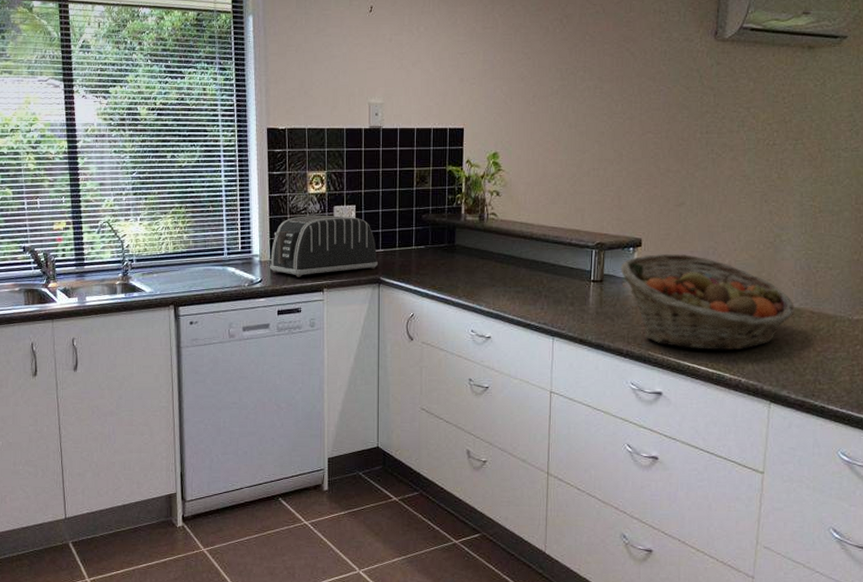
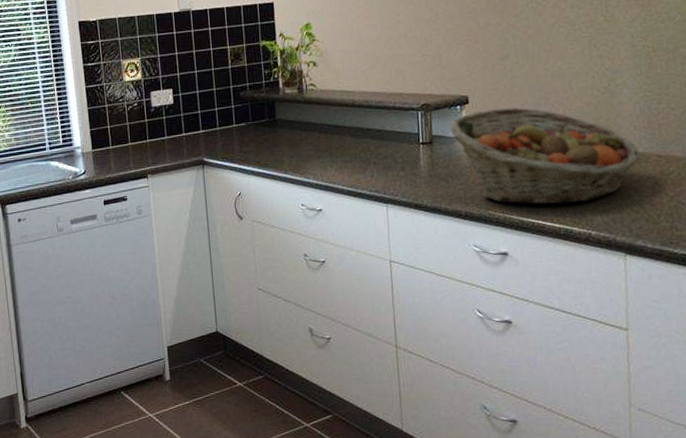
toaster: present [269,216,378,277] -> none [91,100,200,166]

